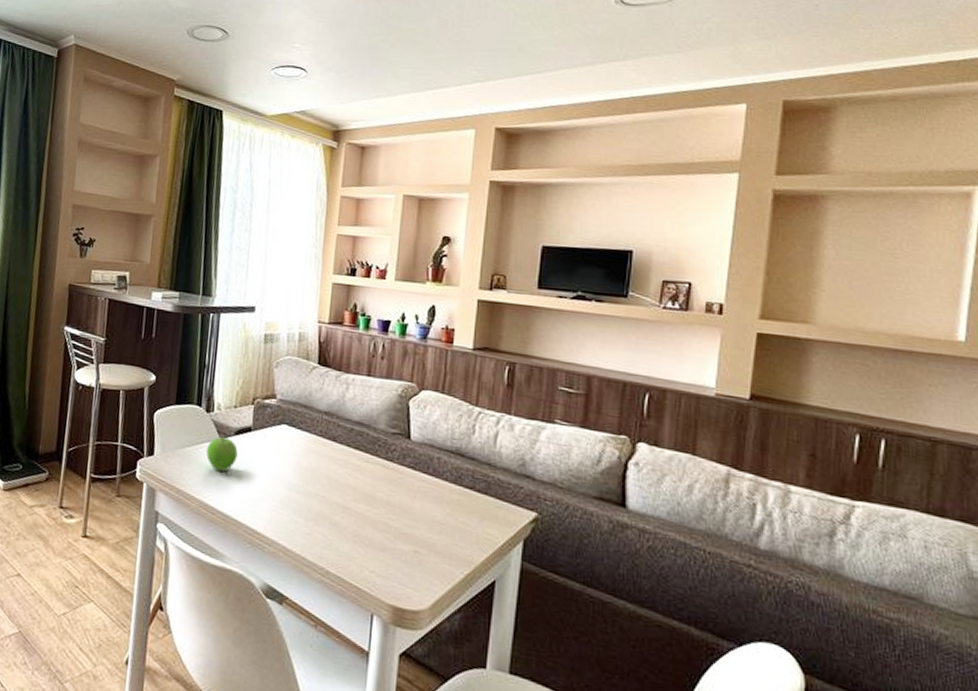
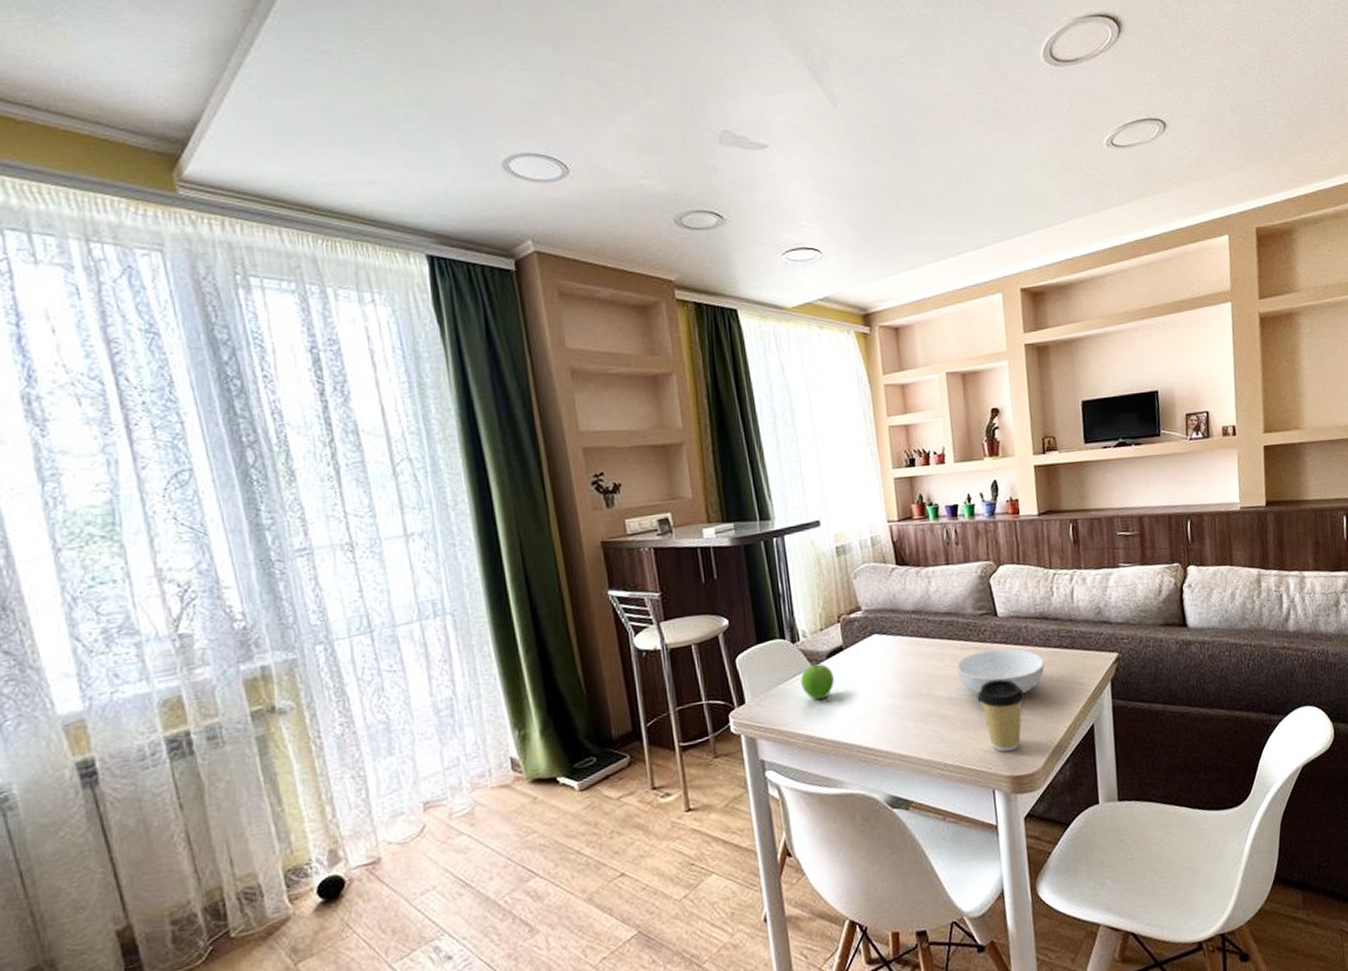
serving bowl: none [357,469,452,525] -> present [955,648,1045,694]
coffee cup: none [373,501,425,581] -> present [977,679,1026,752]

